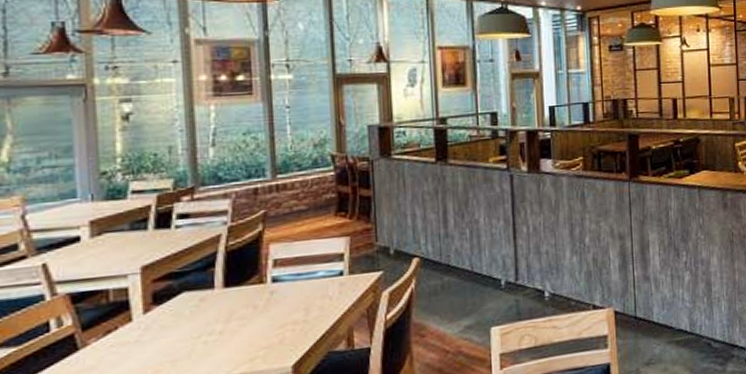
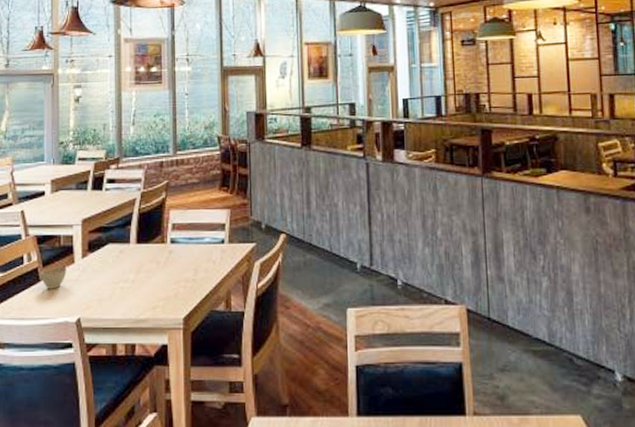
cup: none [80,327,121,358] -> present [41,267,67,289]

